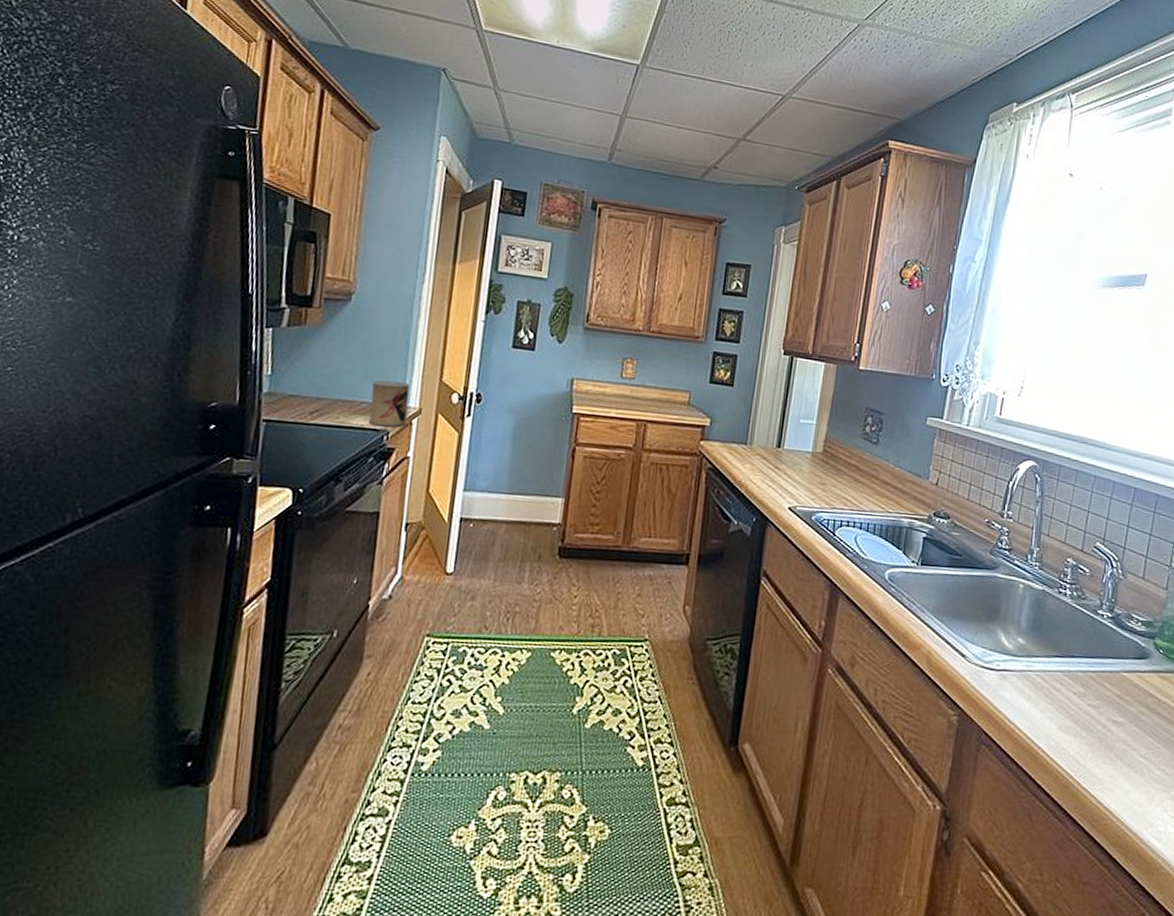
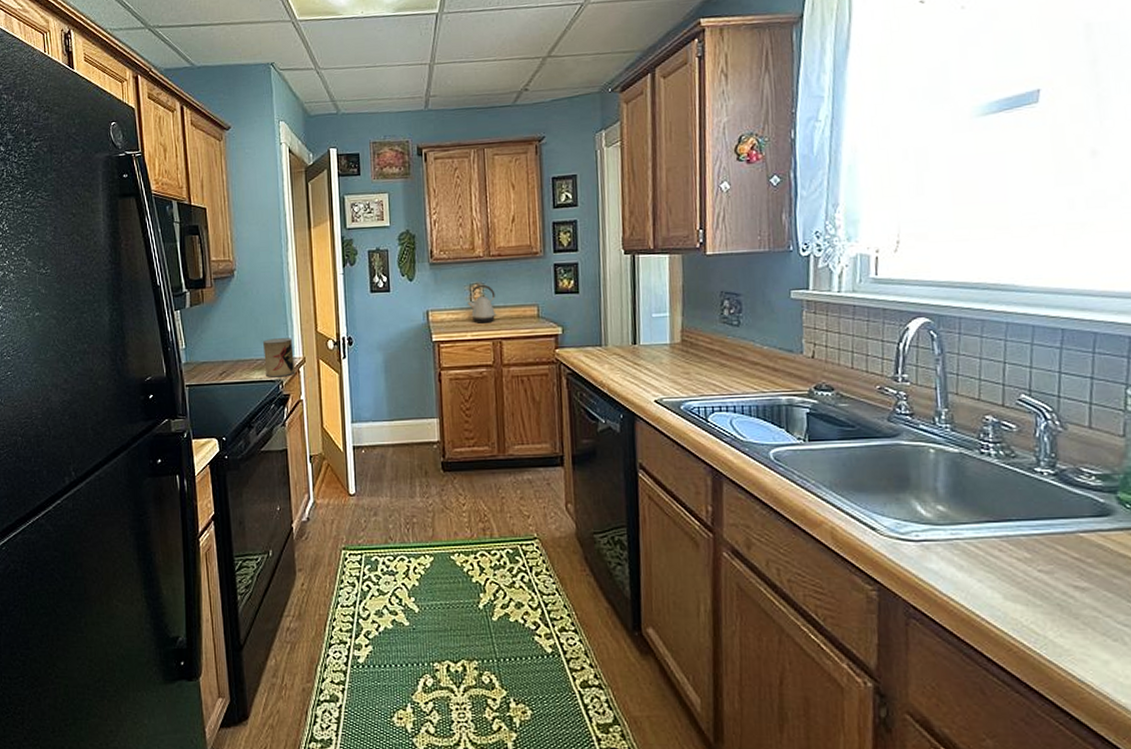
kettle: none [617,359,649,403] -> present [468,284,498,323]

